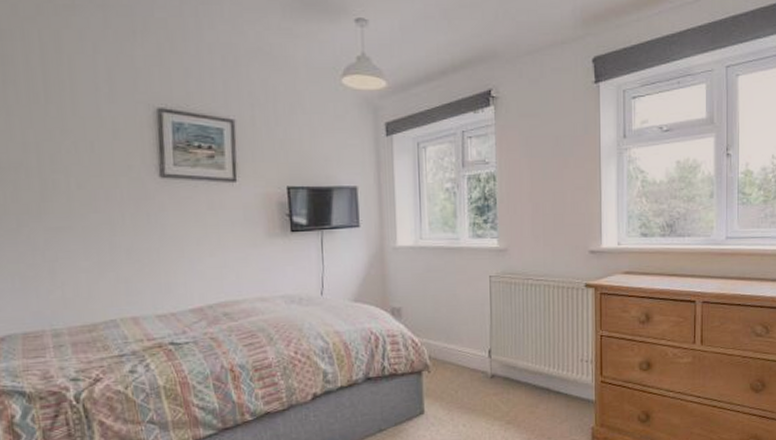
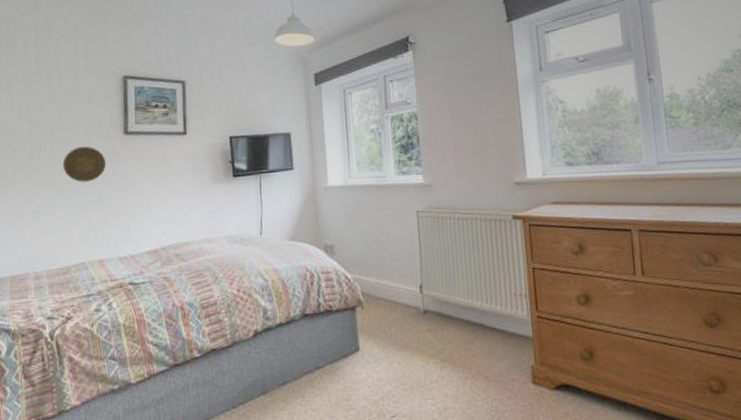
decorative plate: none [83,188,139,230] -> present [62,146,107,183]

